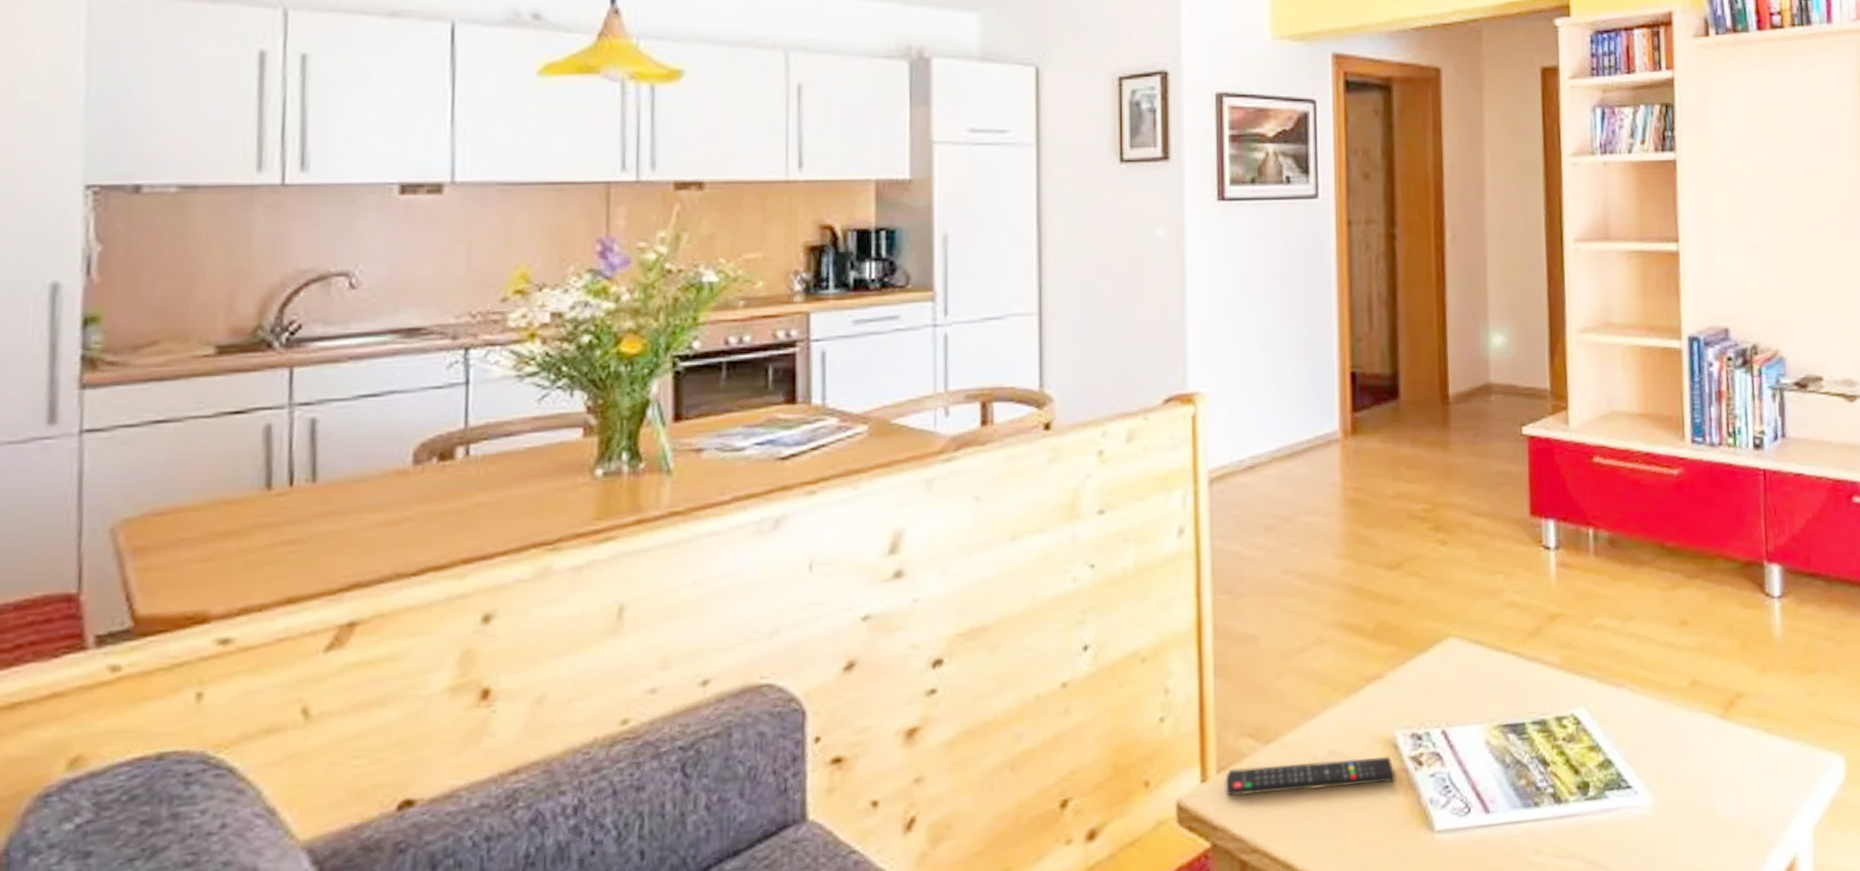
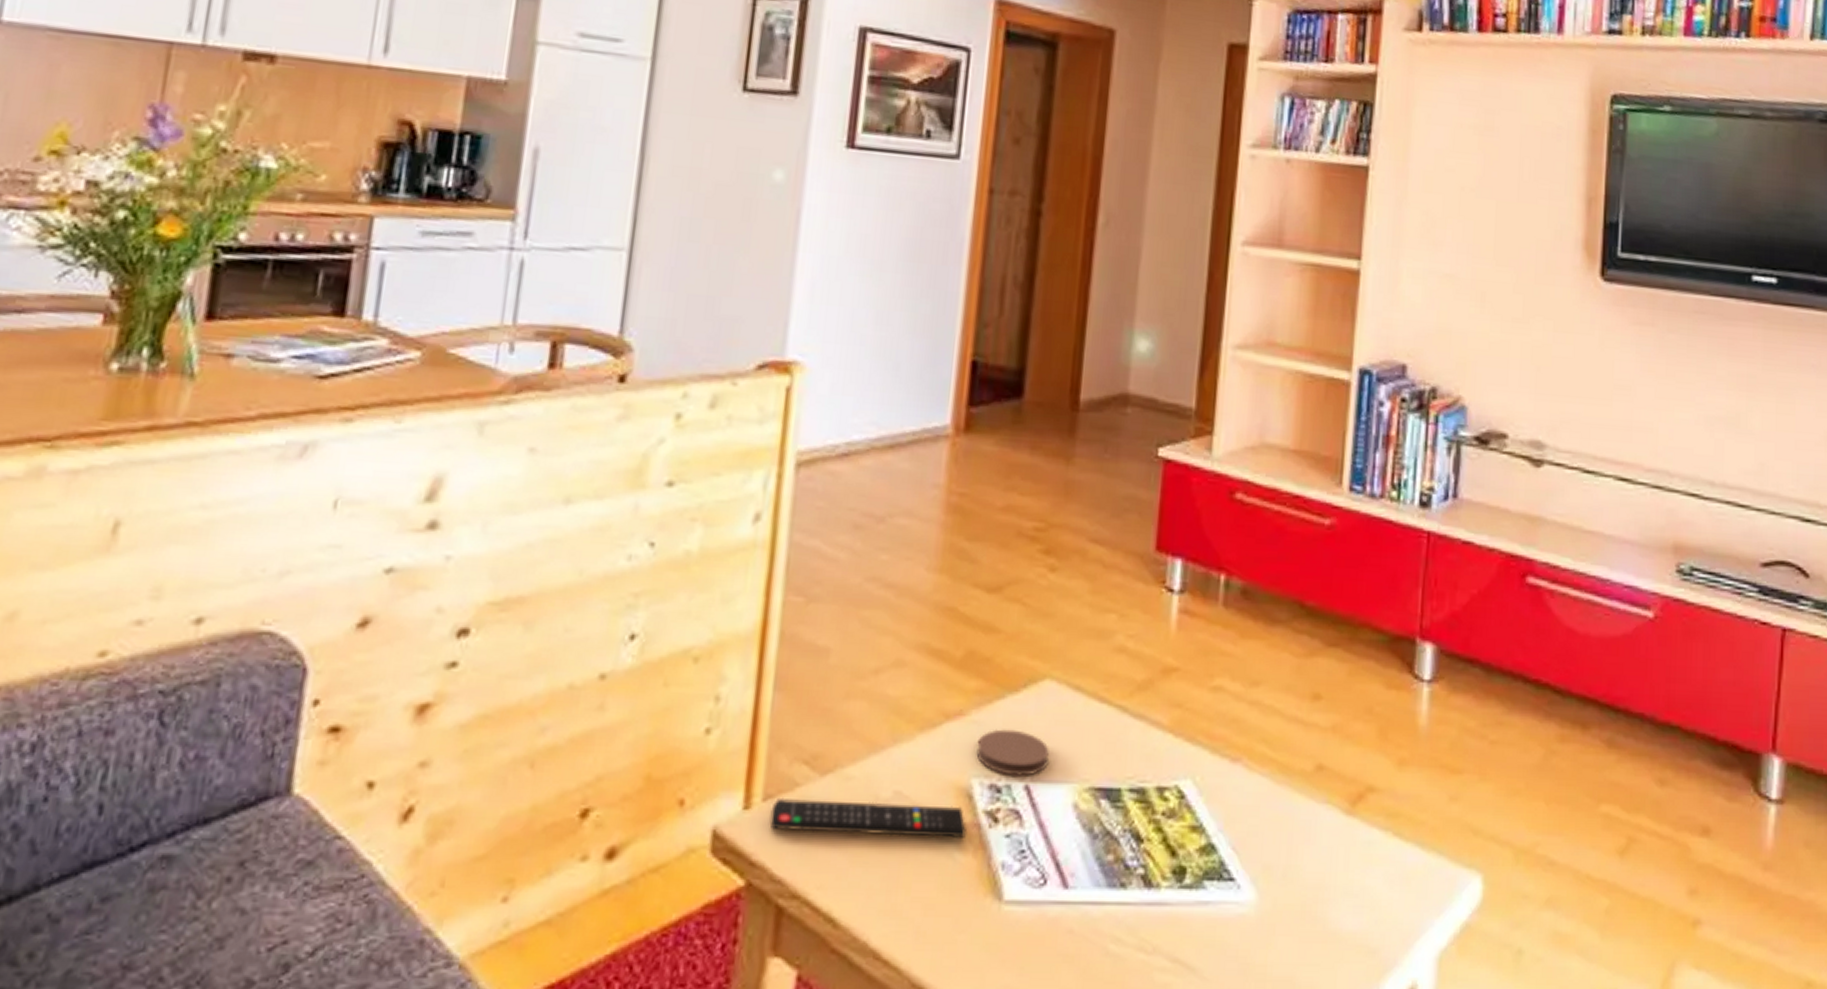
coaster: none [1396,684,1460,724] -> present [976,729,1051,776]

